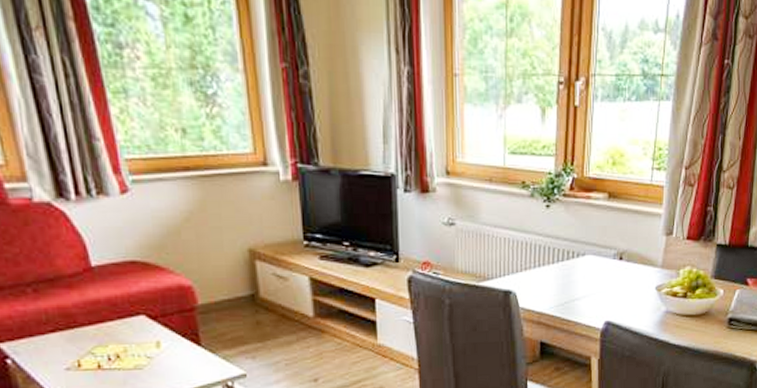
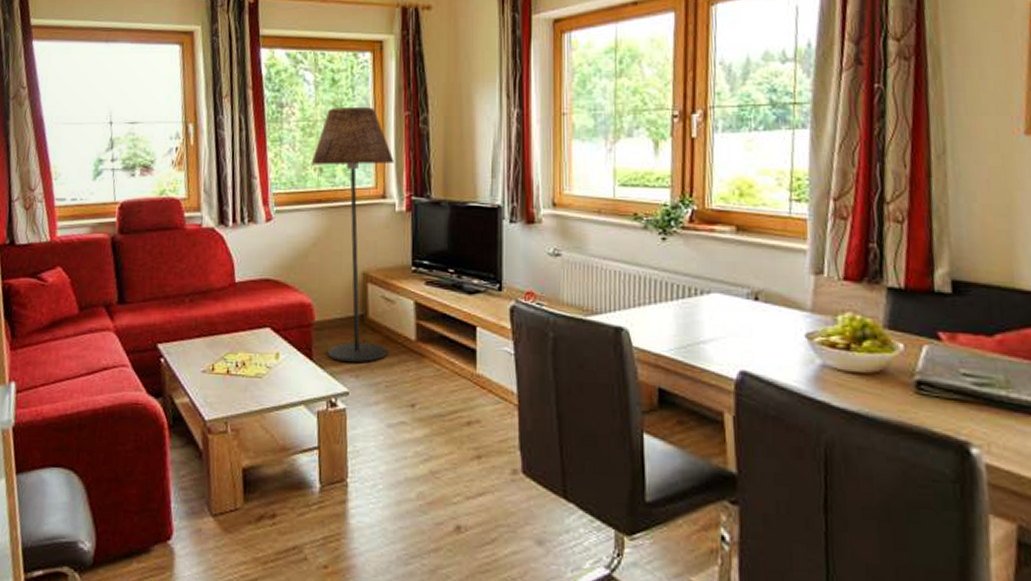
floor lamp: none [170,53,285,345] -> present [311,108,394,363]

